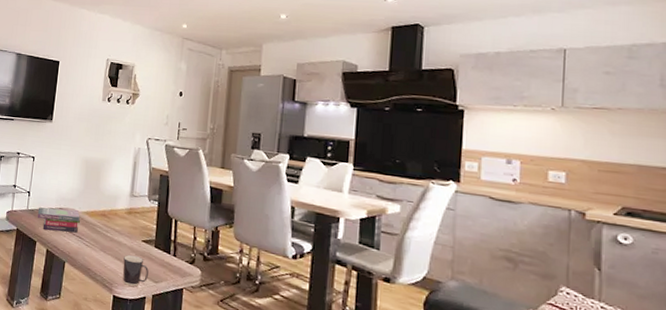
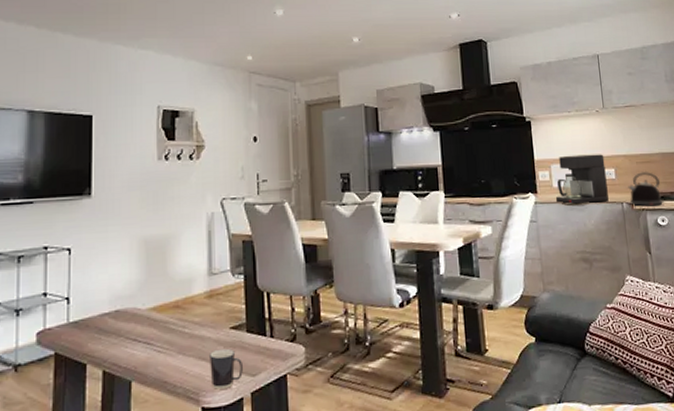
books: present [37,207,80,233] -> none [83,308,146,345]
coffee maker: none [481,149,554,206] -> present [555,154,609,205]
kettle: none [581,181,631,222] -> present [628,172,664,207]

